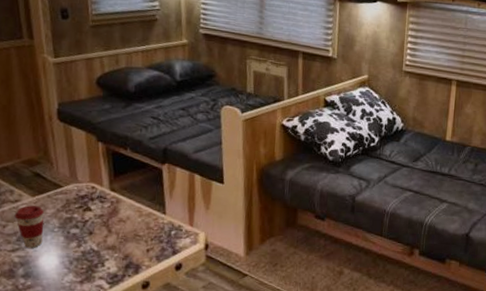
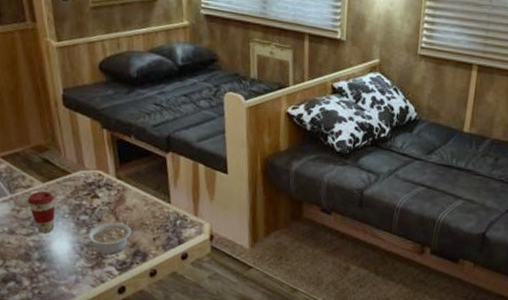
legume: none [78,235,125,268] -> present [88,222,132,255]

